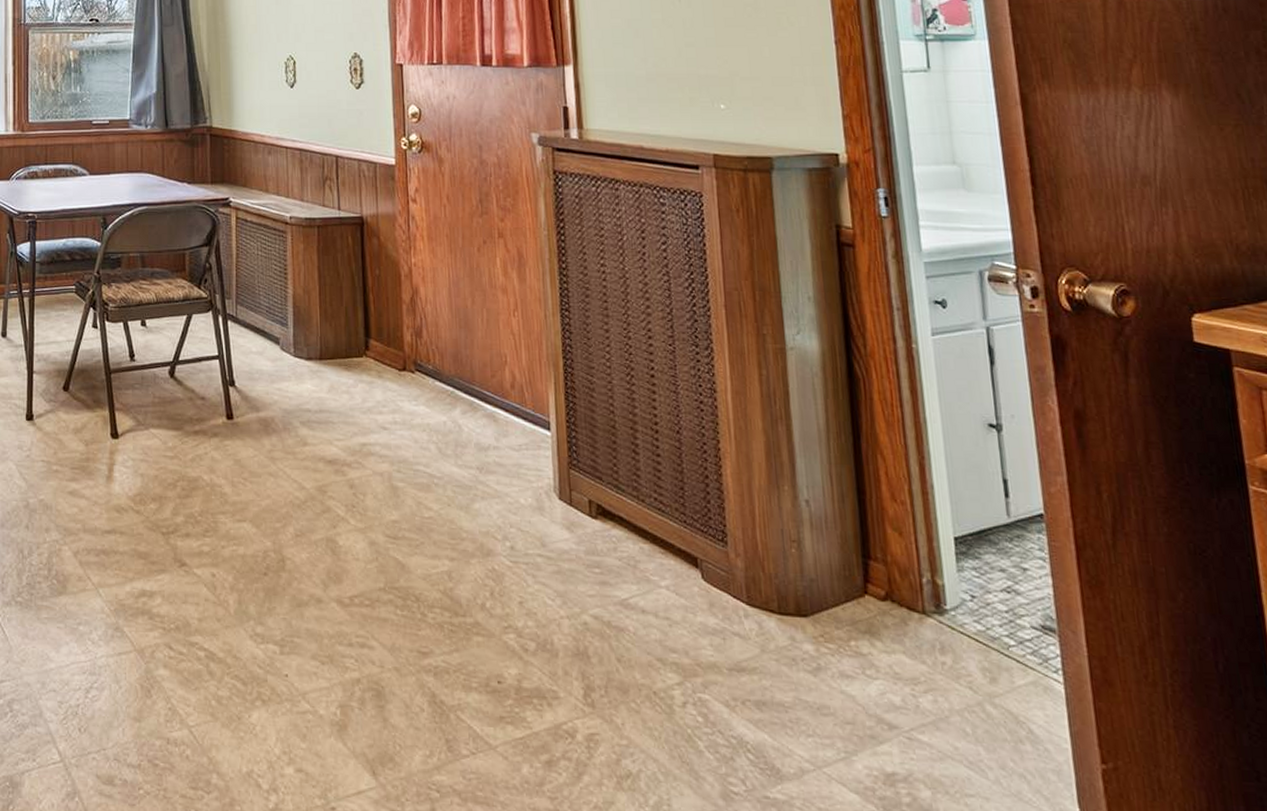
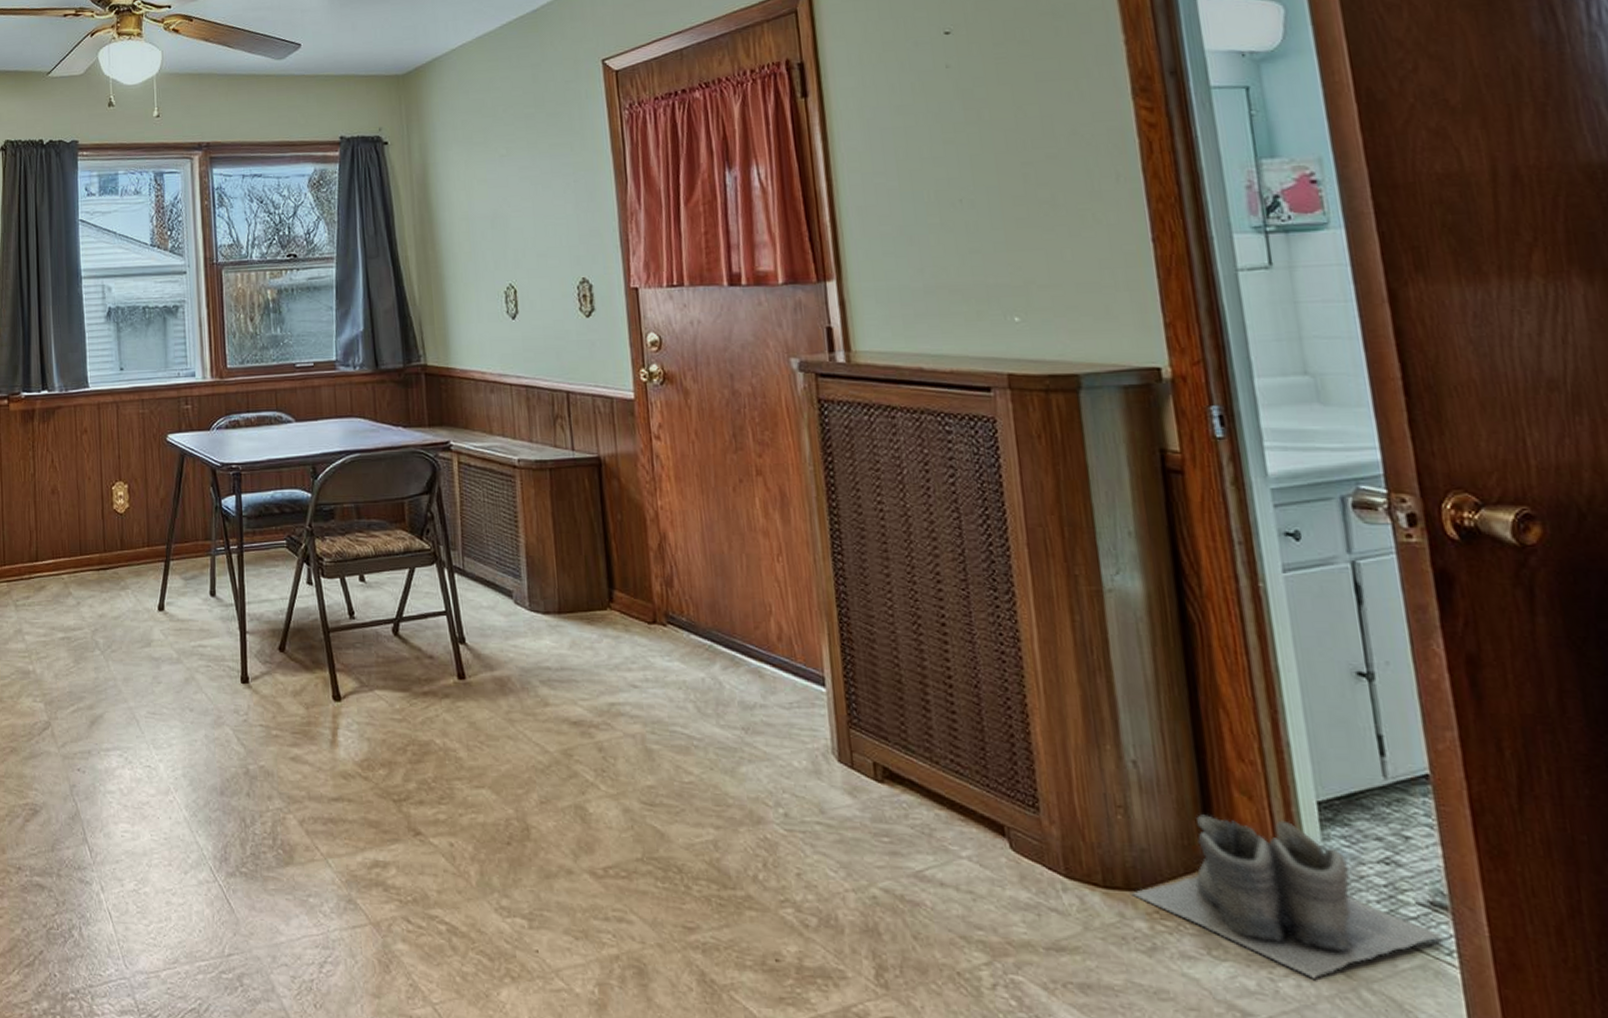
boots: none [801,548,1051,695] -> present [1131,814,1443,979]

